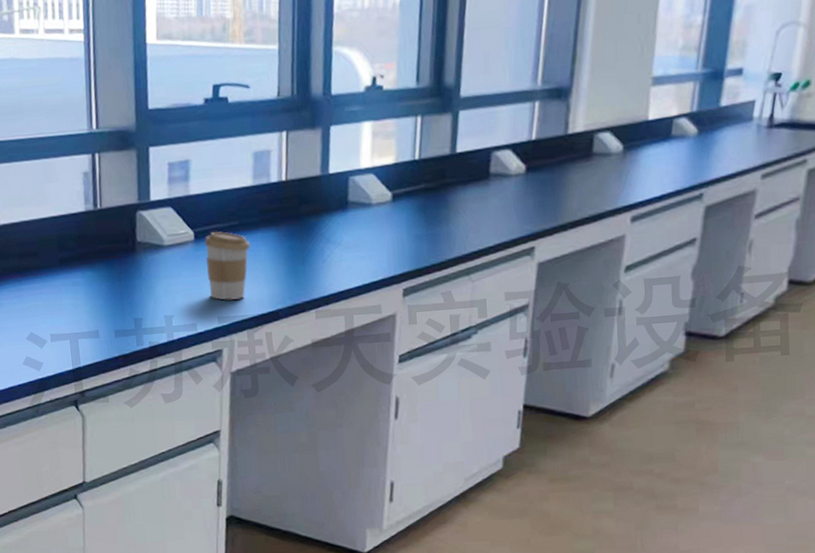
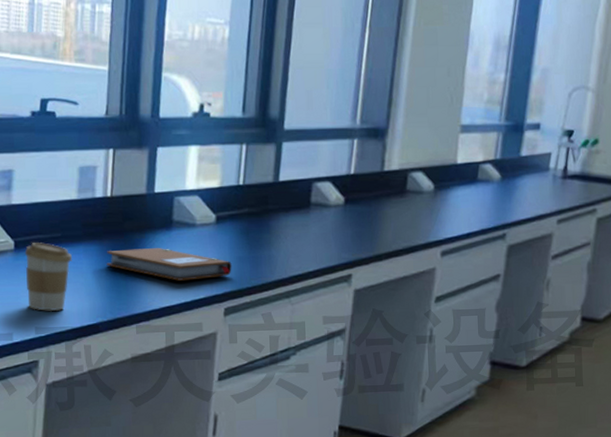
notebook: none [284,229,410,263] -> present [106,247,232,281]

